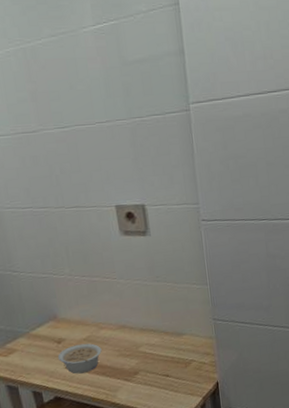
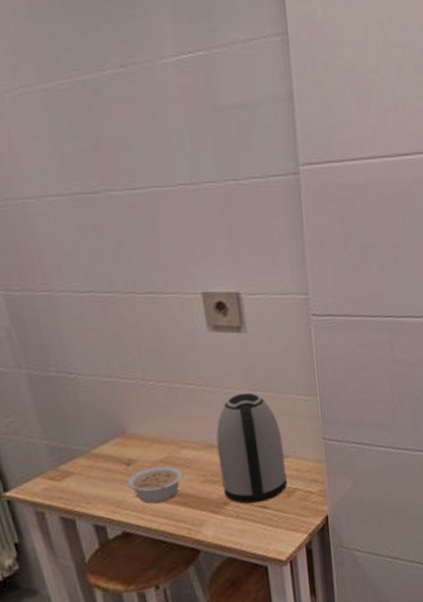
kettle: none [127,283,185,373] -> present [216,392,288,504]

